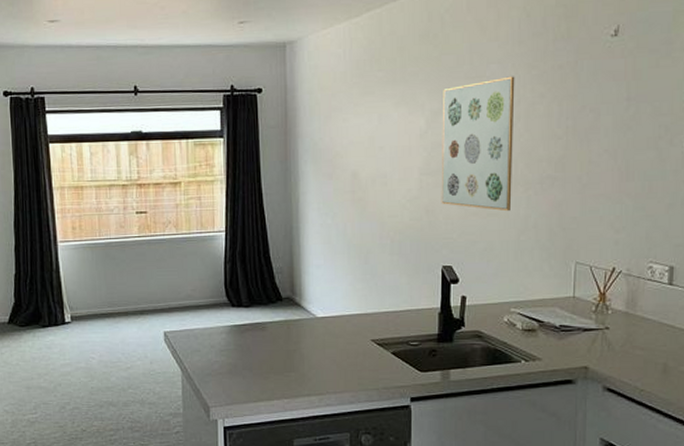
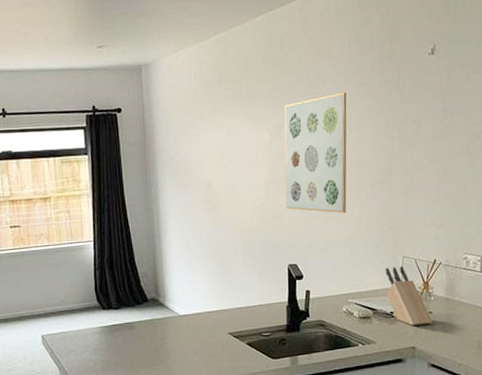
knife block: none [555,274,610,342] -> present [386,266,433,326]

